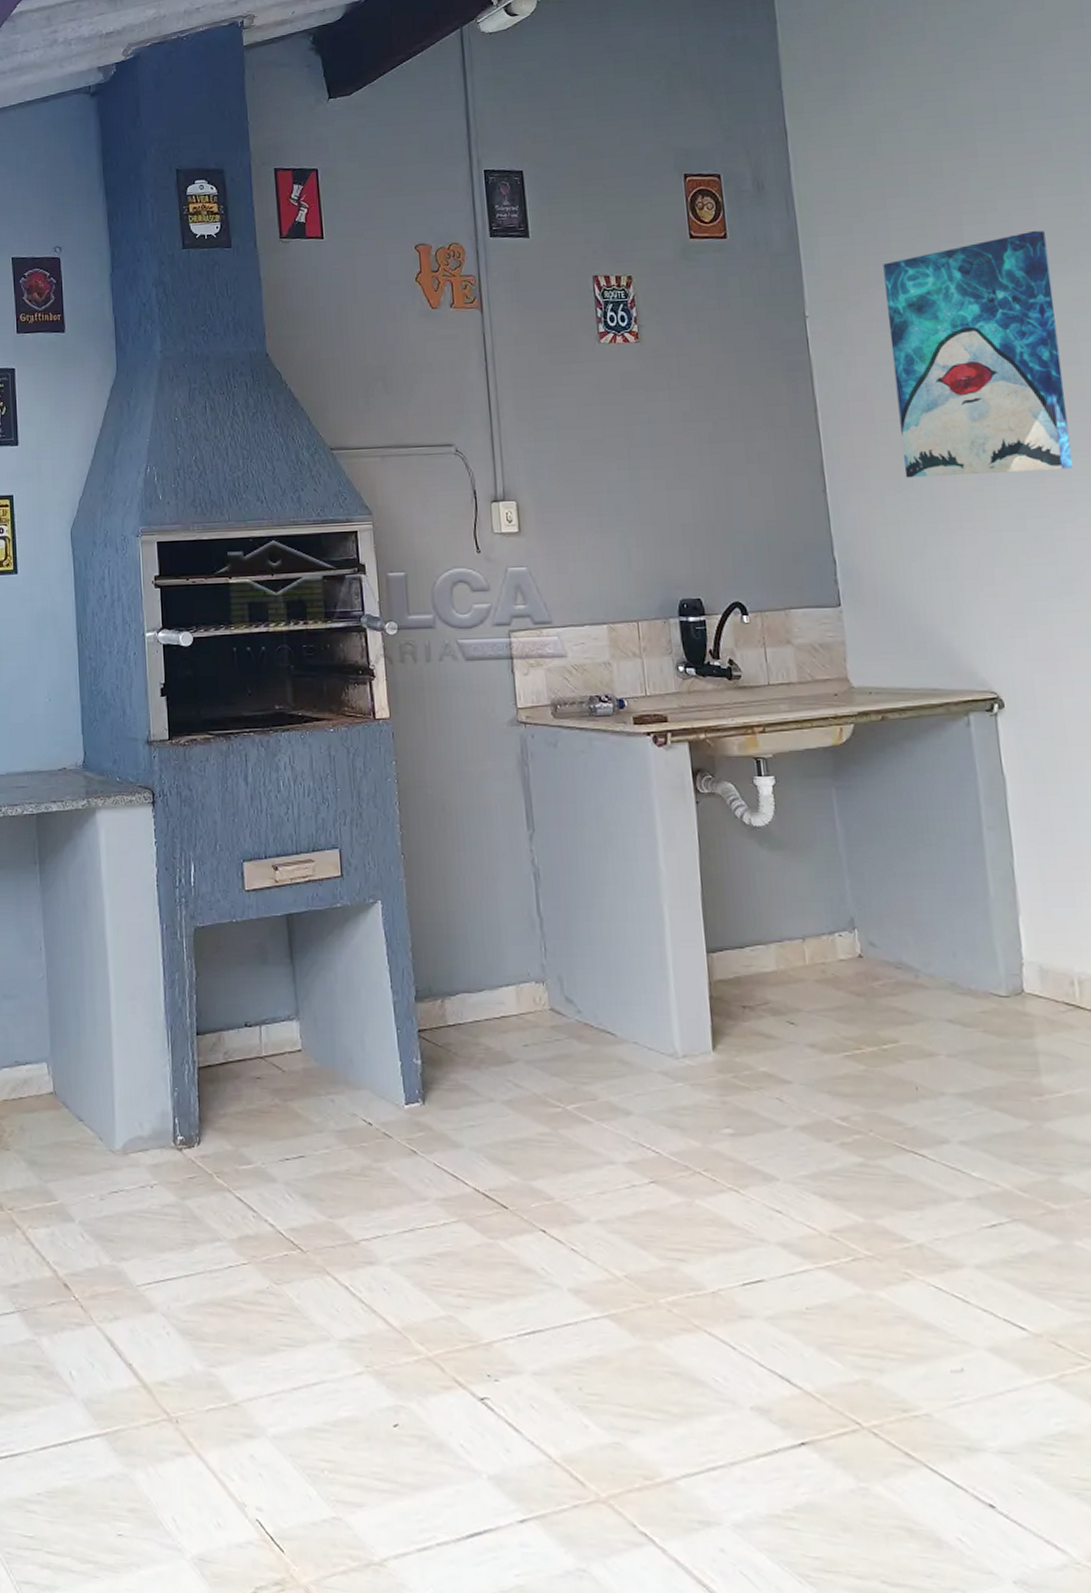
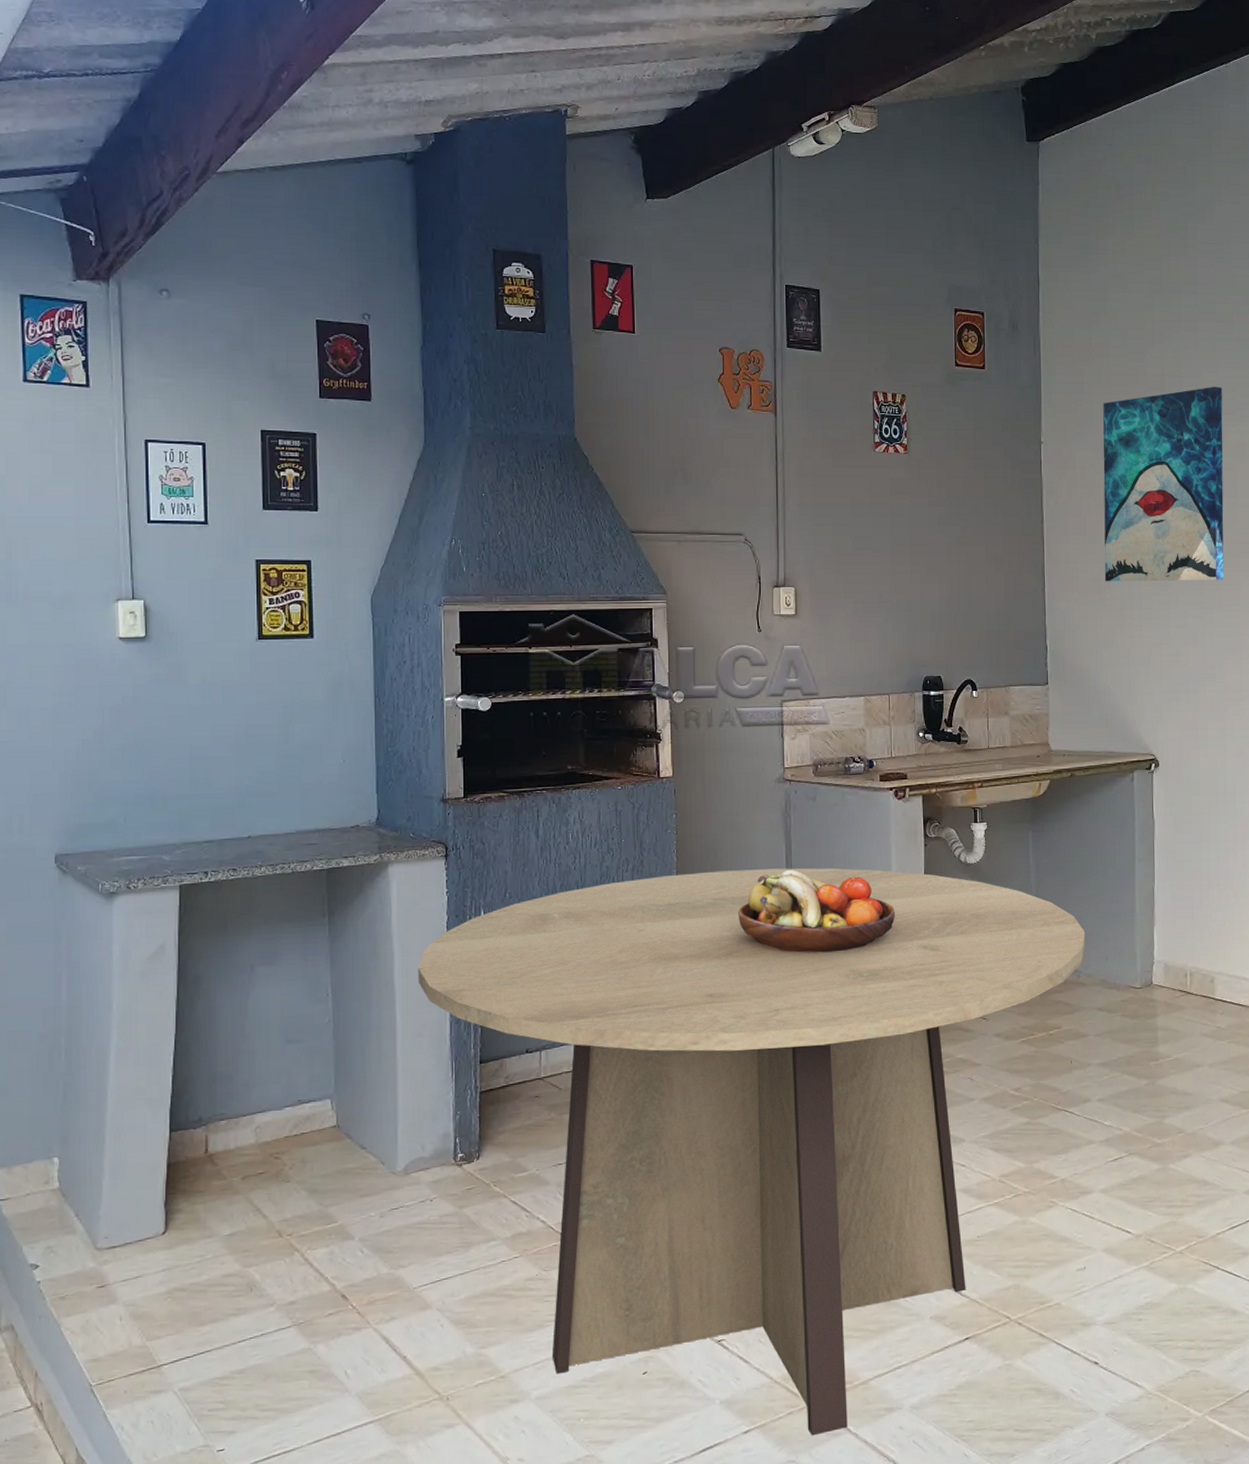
dining table: none [129,826,923,1541] -> present [417,868,1086,1436]
fruit bowl: none [474,827,665,929] -> present [738,869,895,953]

